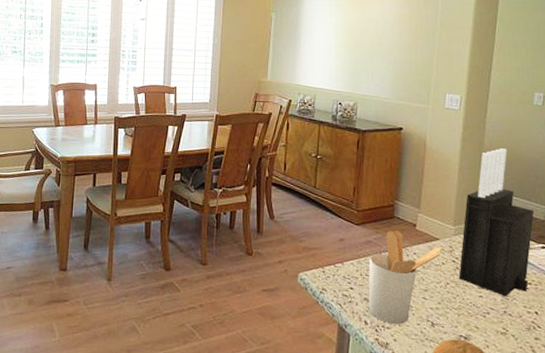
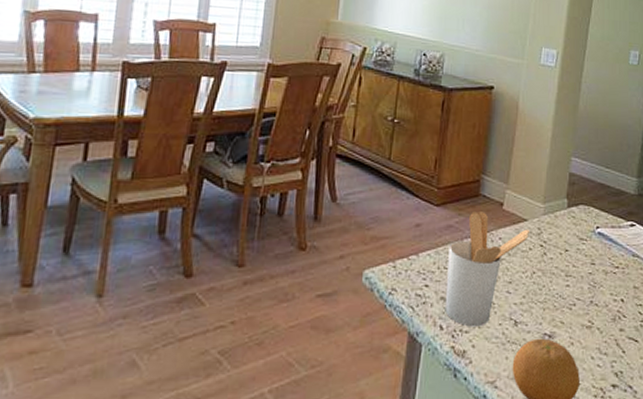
knife block: present [458,148,535,297] -> none [546,113,625,284]

